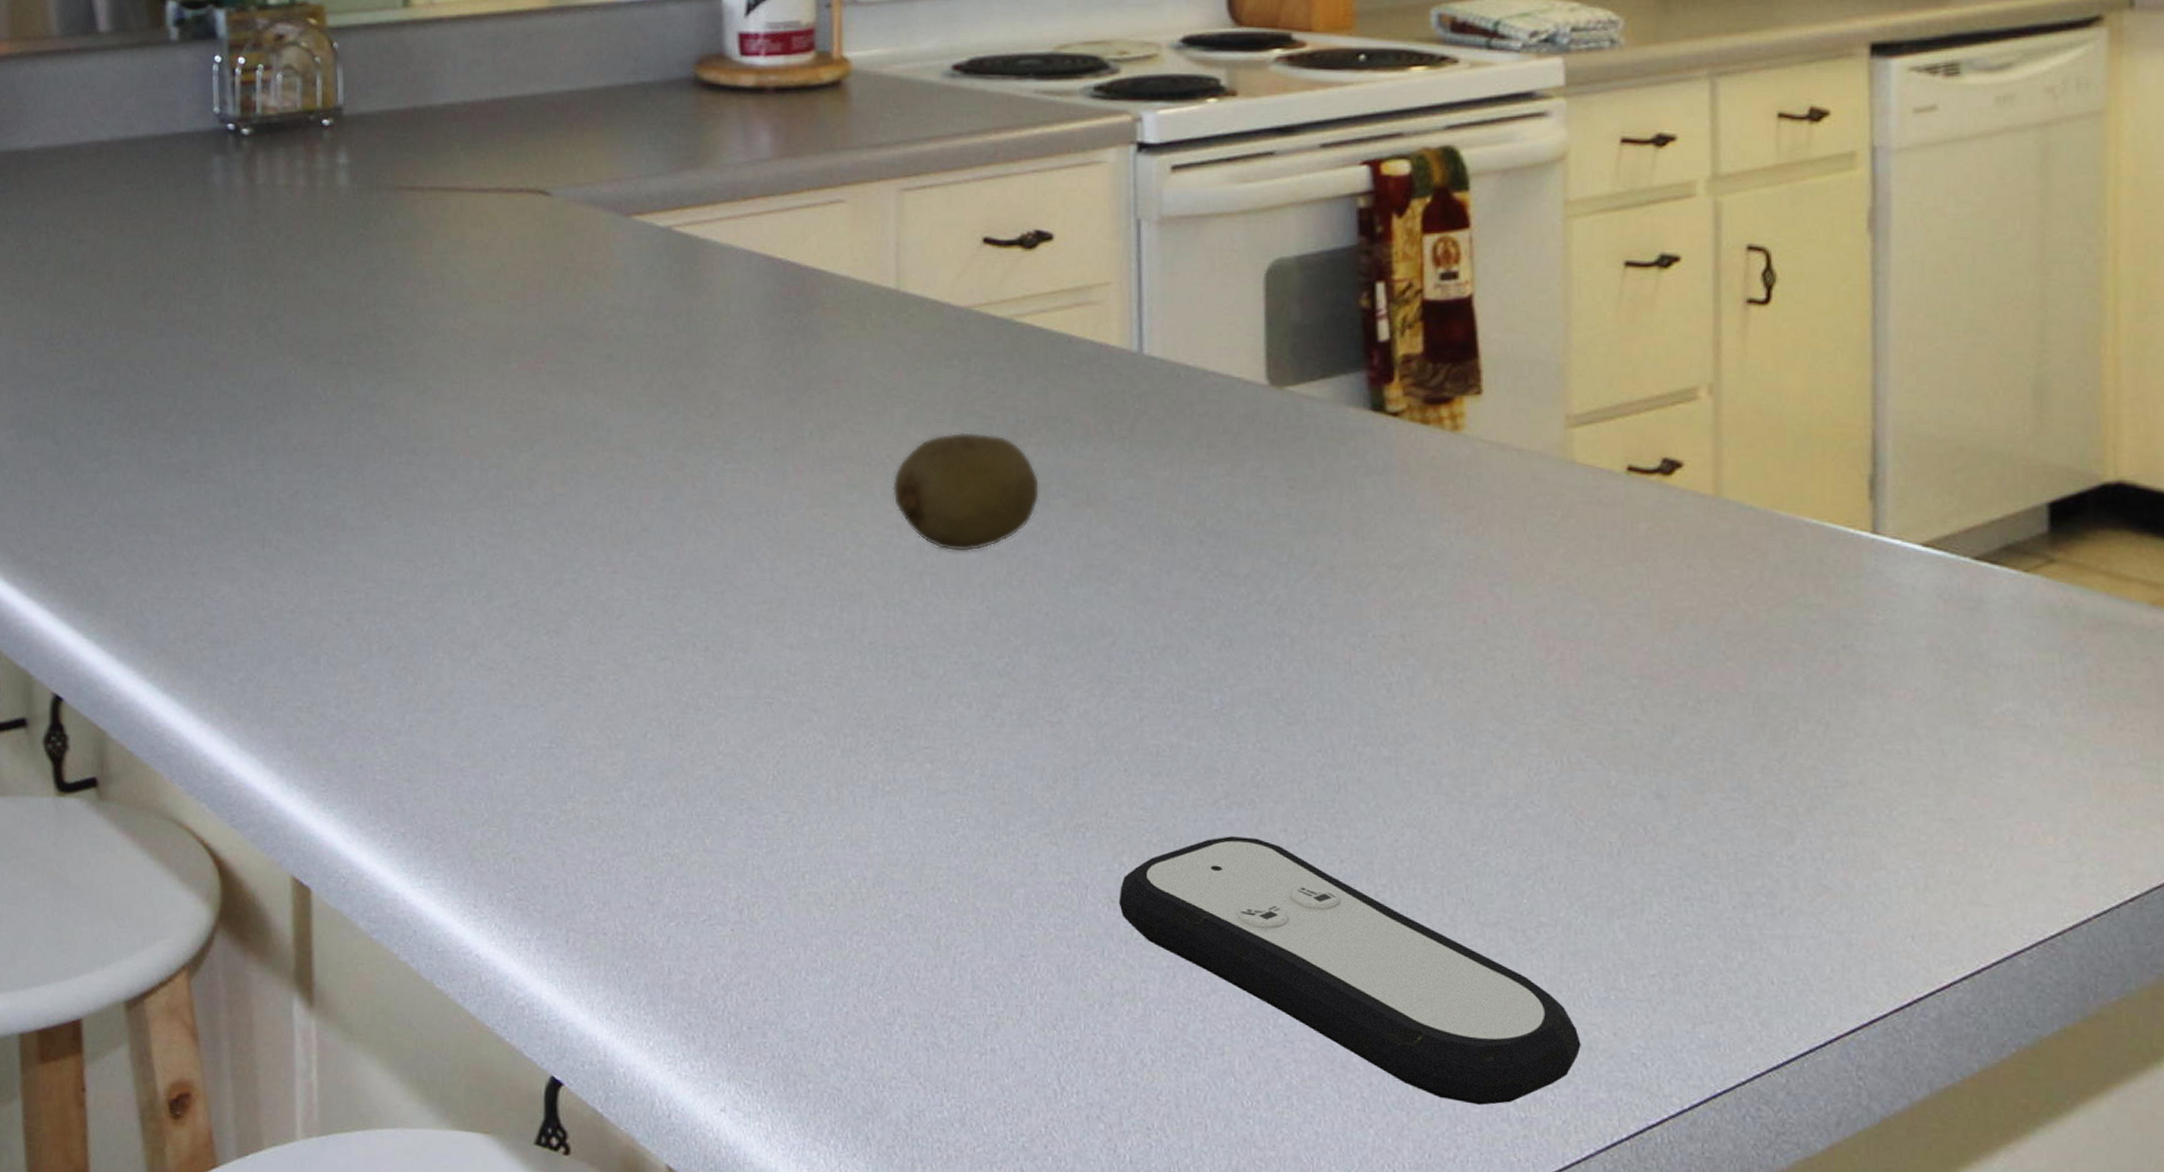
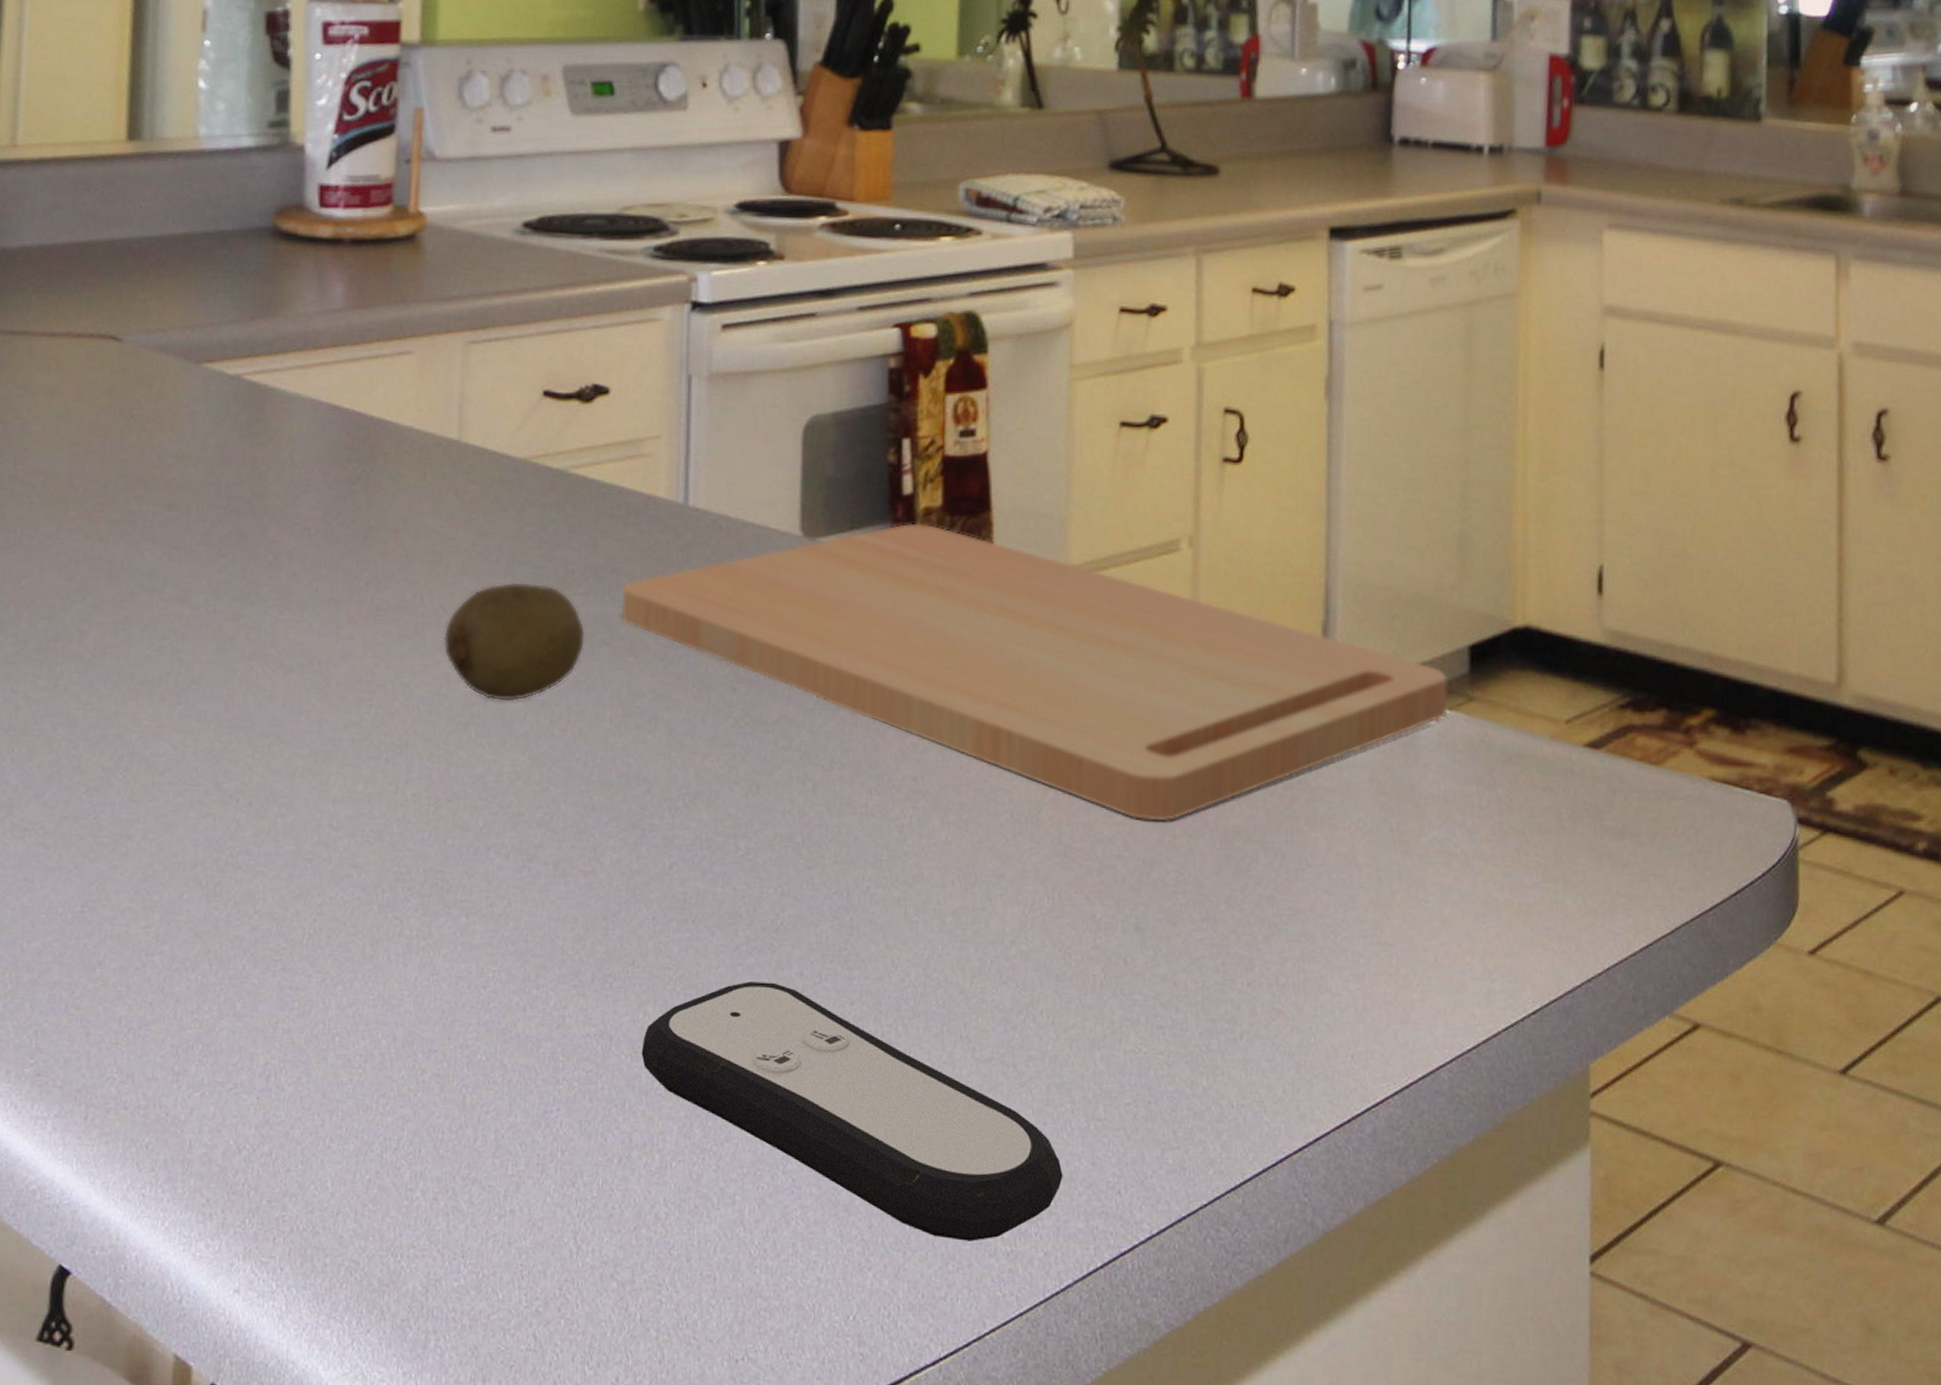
cutting board: none [1075,370,2024,686] -> present [620,523,1449,822]

